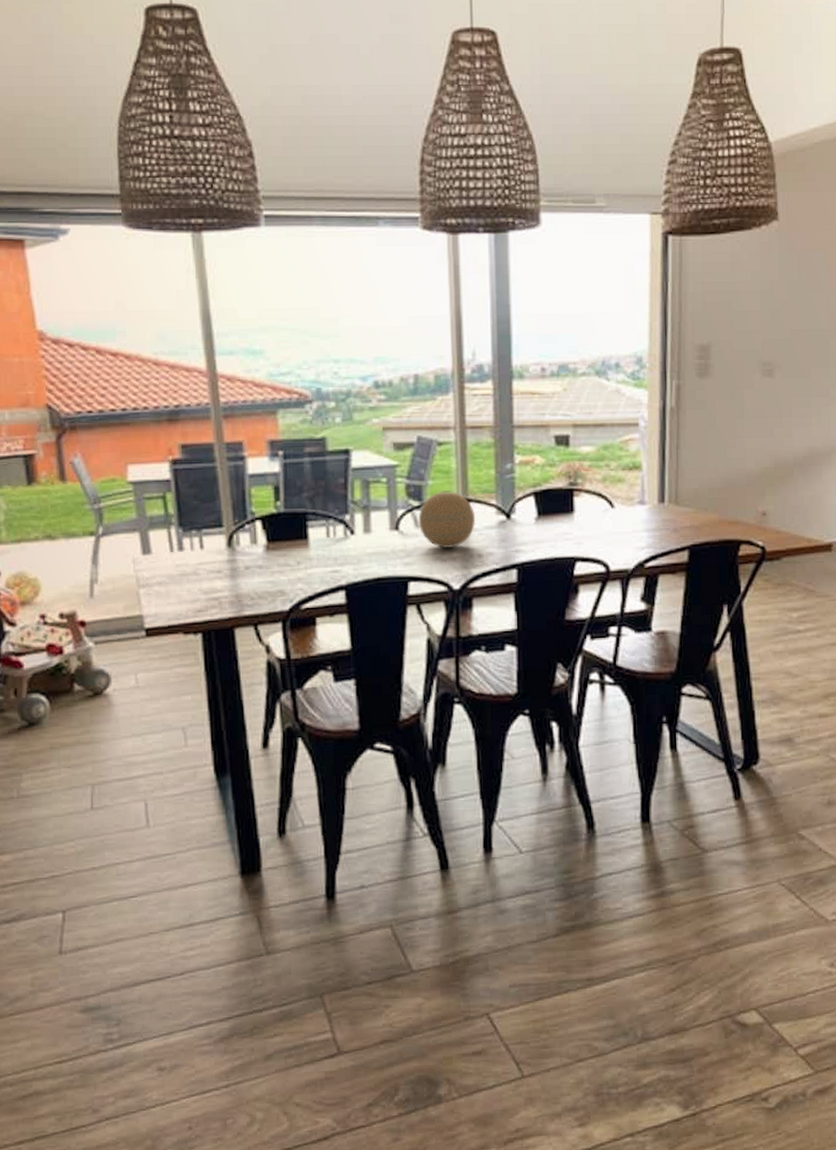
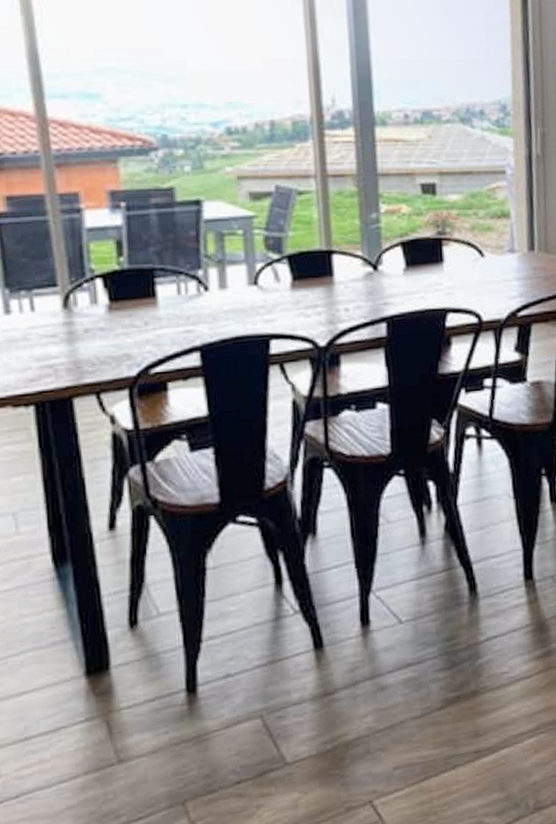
decorative orb: present [418,491,475,548] -> none [278,242,340,303]

